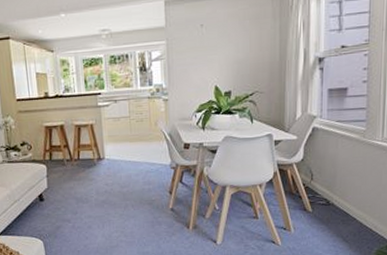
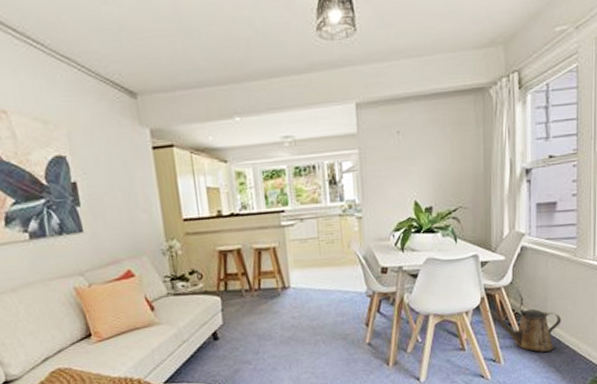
watering can: none [278,181,350,223] -> present [486,308,562,352]

